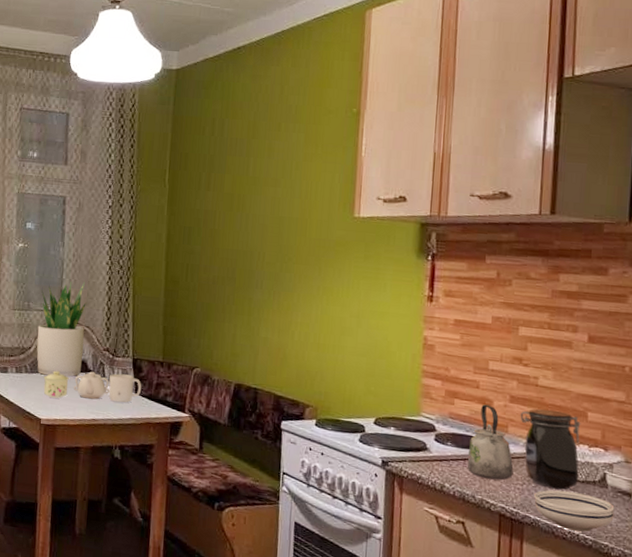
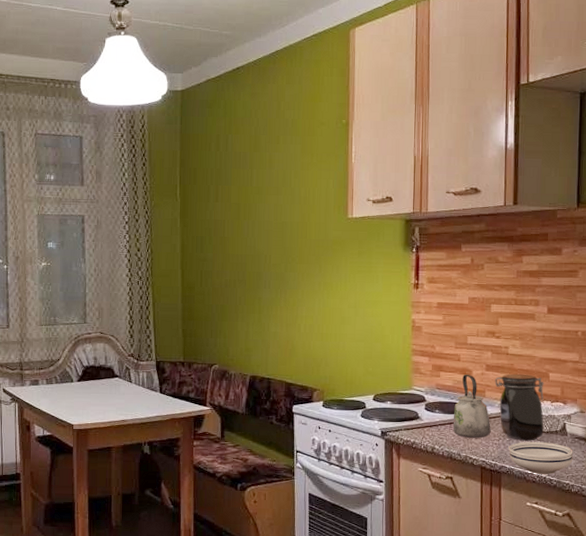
planter: present [37,281,88,377] -> none [65,294,111,384]
sugar bowl: present [43,370,69,399] -> none [73,379,97,404]
teapot: present [74,371,110,400] -> none [102,377,136,402]
mug: present [109,373,142,403] -> none [135,376,166,403]

